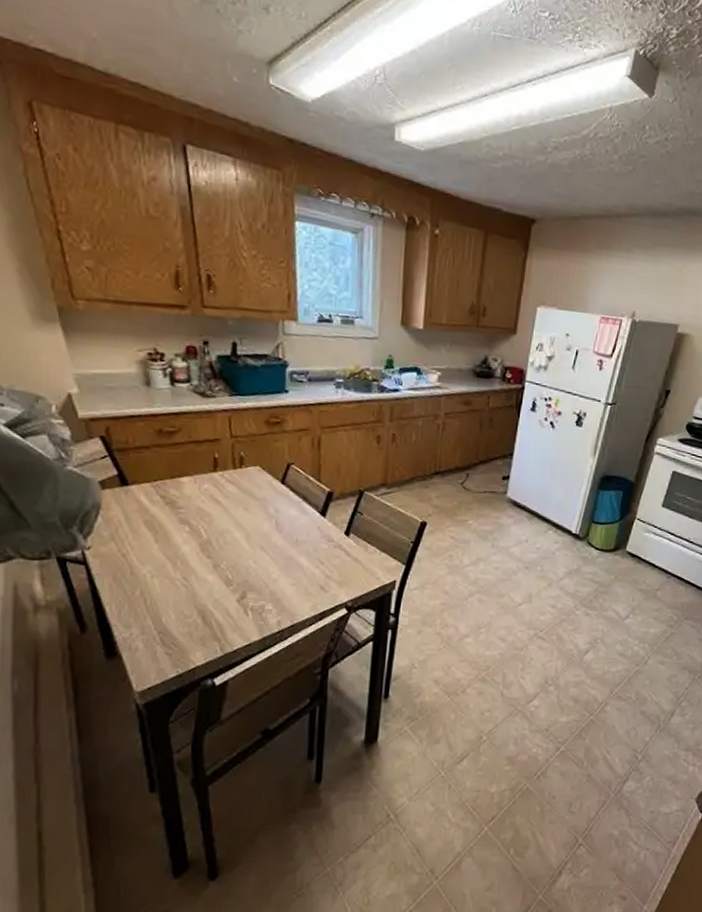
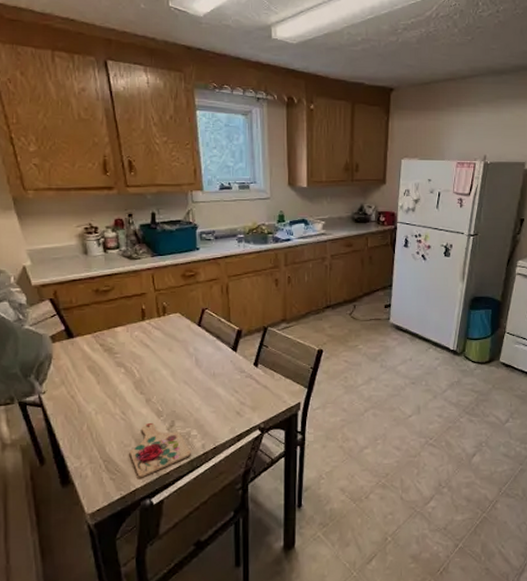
cutting board: none [190,591,264,655] -> present [129,422,191,478]

